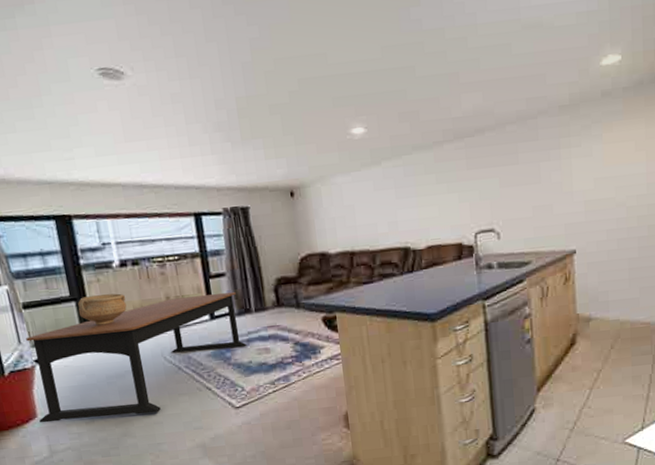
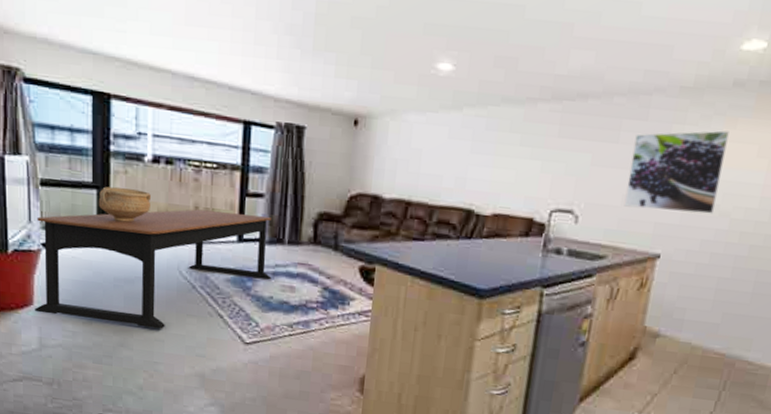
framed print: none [532,134,612,216] -> present [623,130,729,214]

